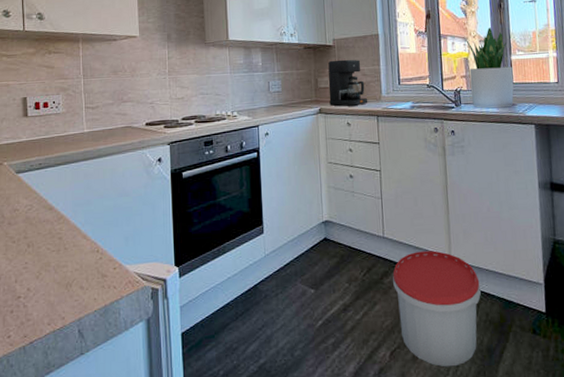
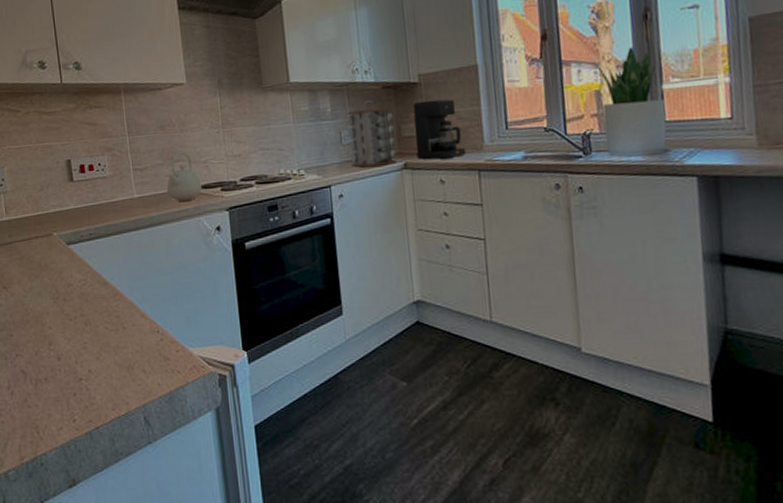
teapot: none [115,93,148,137] -> present [166,150,203,202]
spice rack: none [275,57,313,112] -> present [347,99,397,169]
bucket: present [392,250,481,367] -> none [504,339,622,483]

